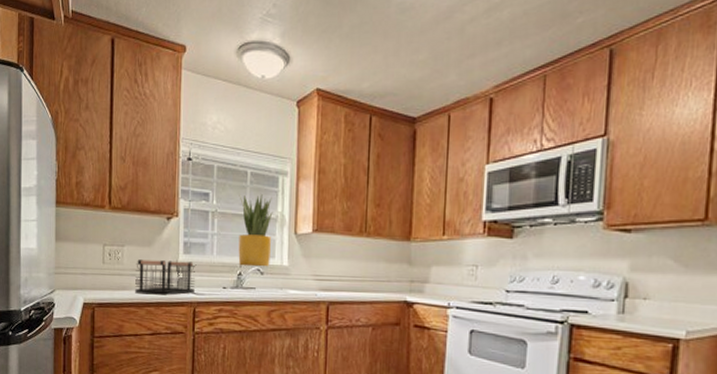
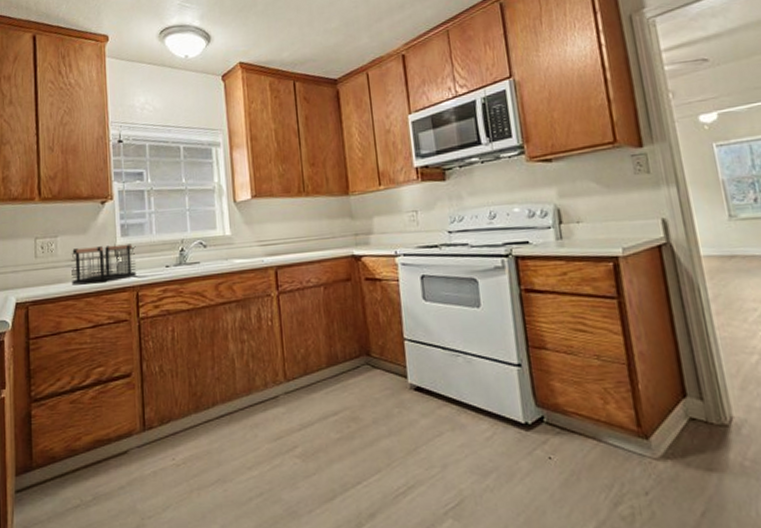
planter: present [238,193,273,267] -> none [173,167,213,242]

